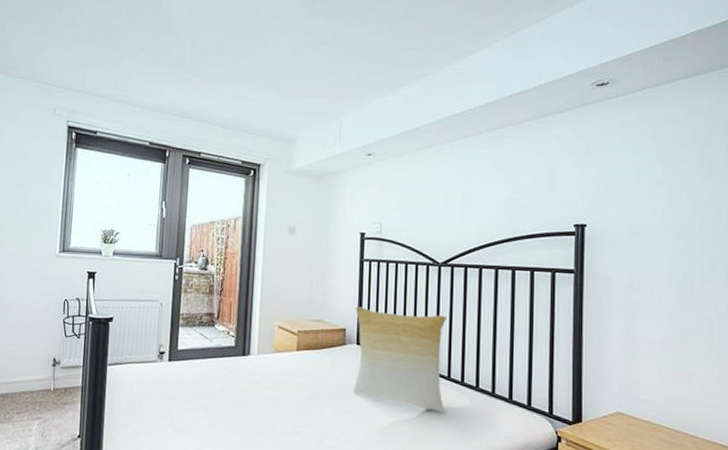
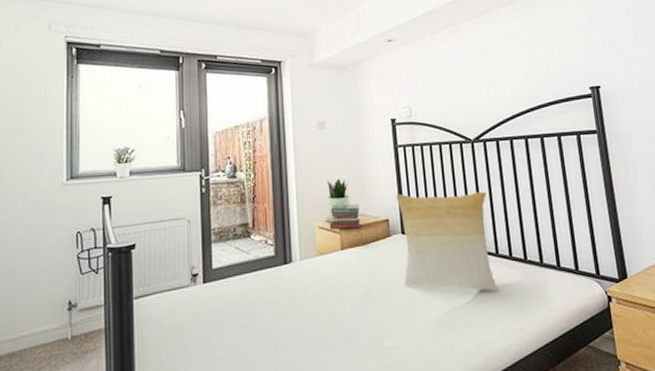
planter: none [285,283,312,324] -> present [325,179,350,223]
books: none [289,307,319,333] -> present [330,204,360,230]

